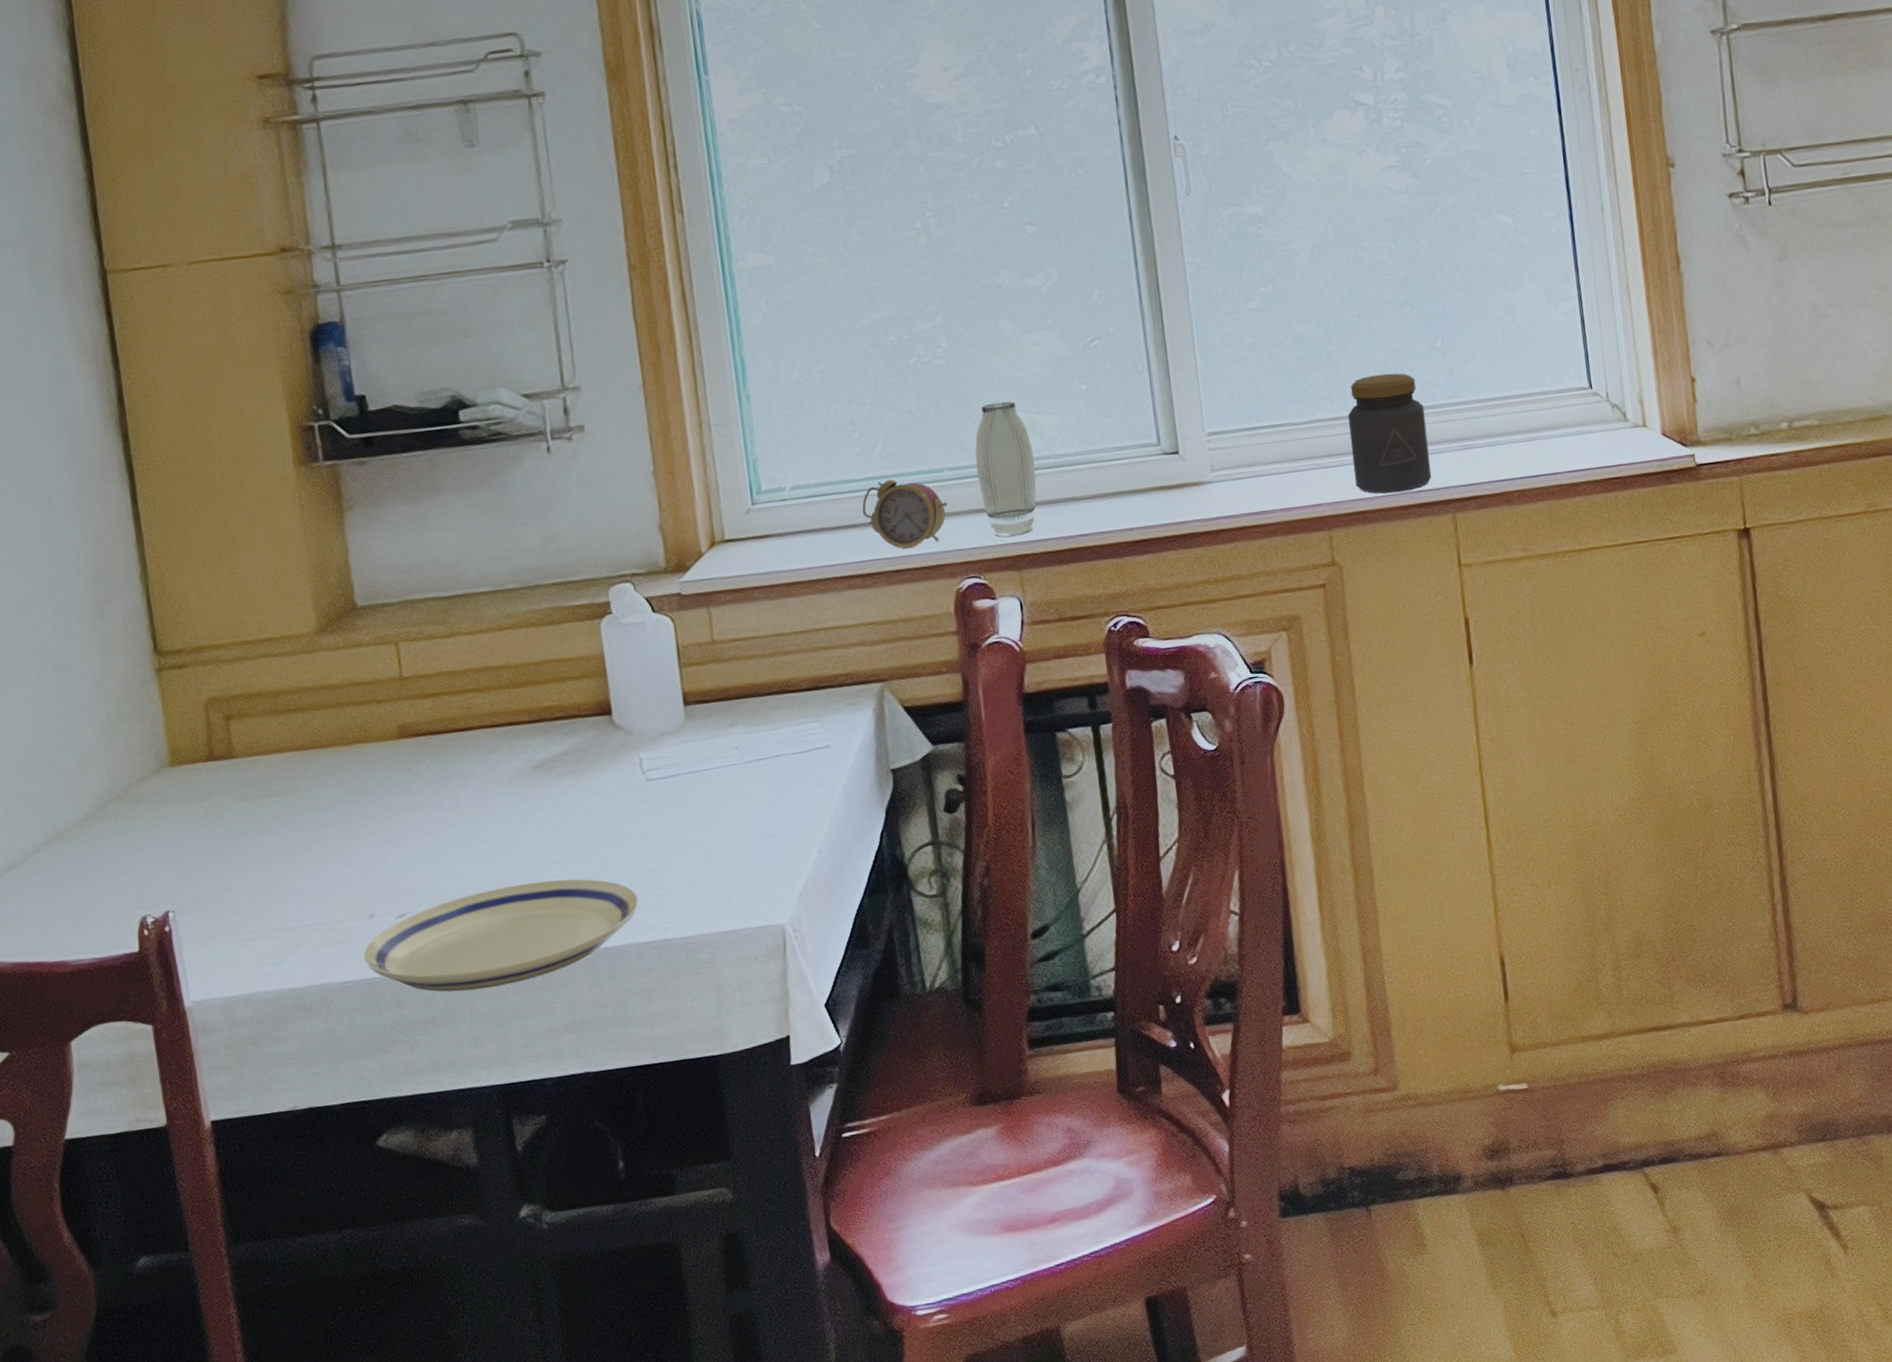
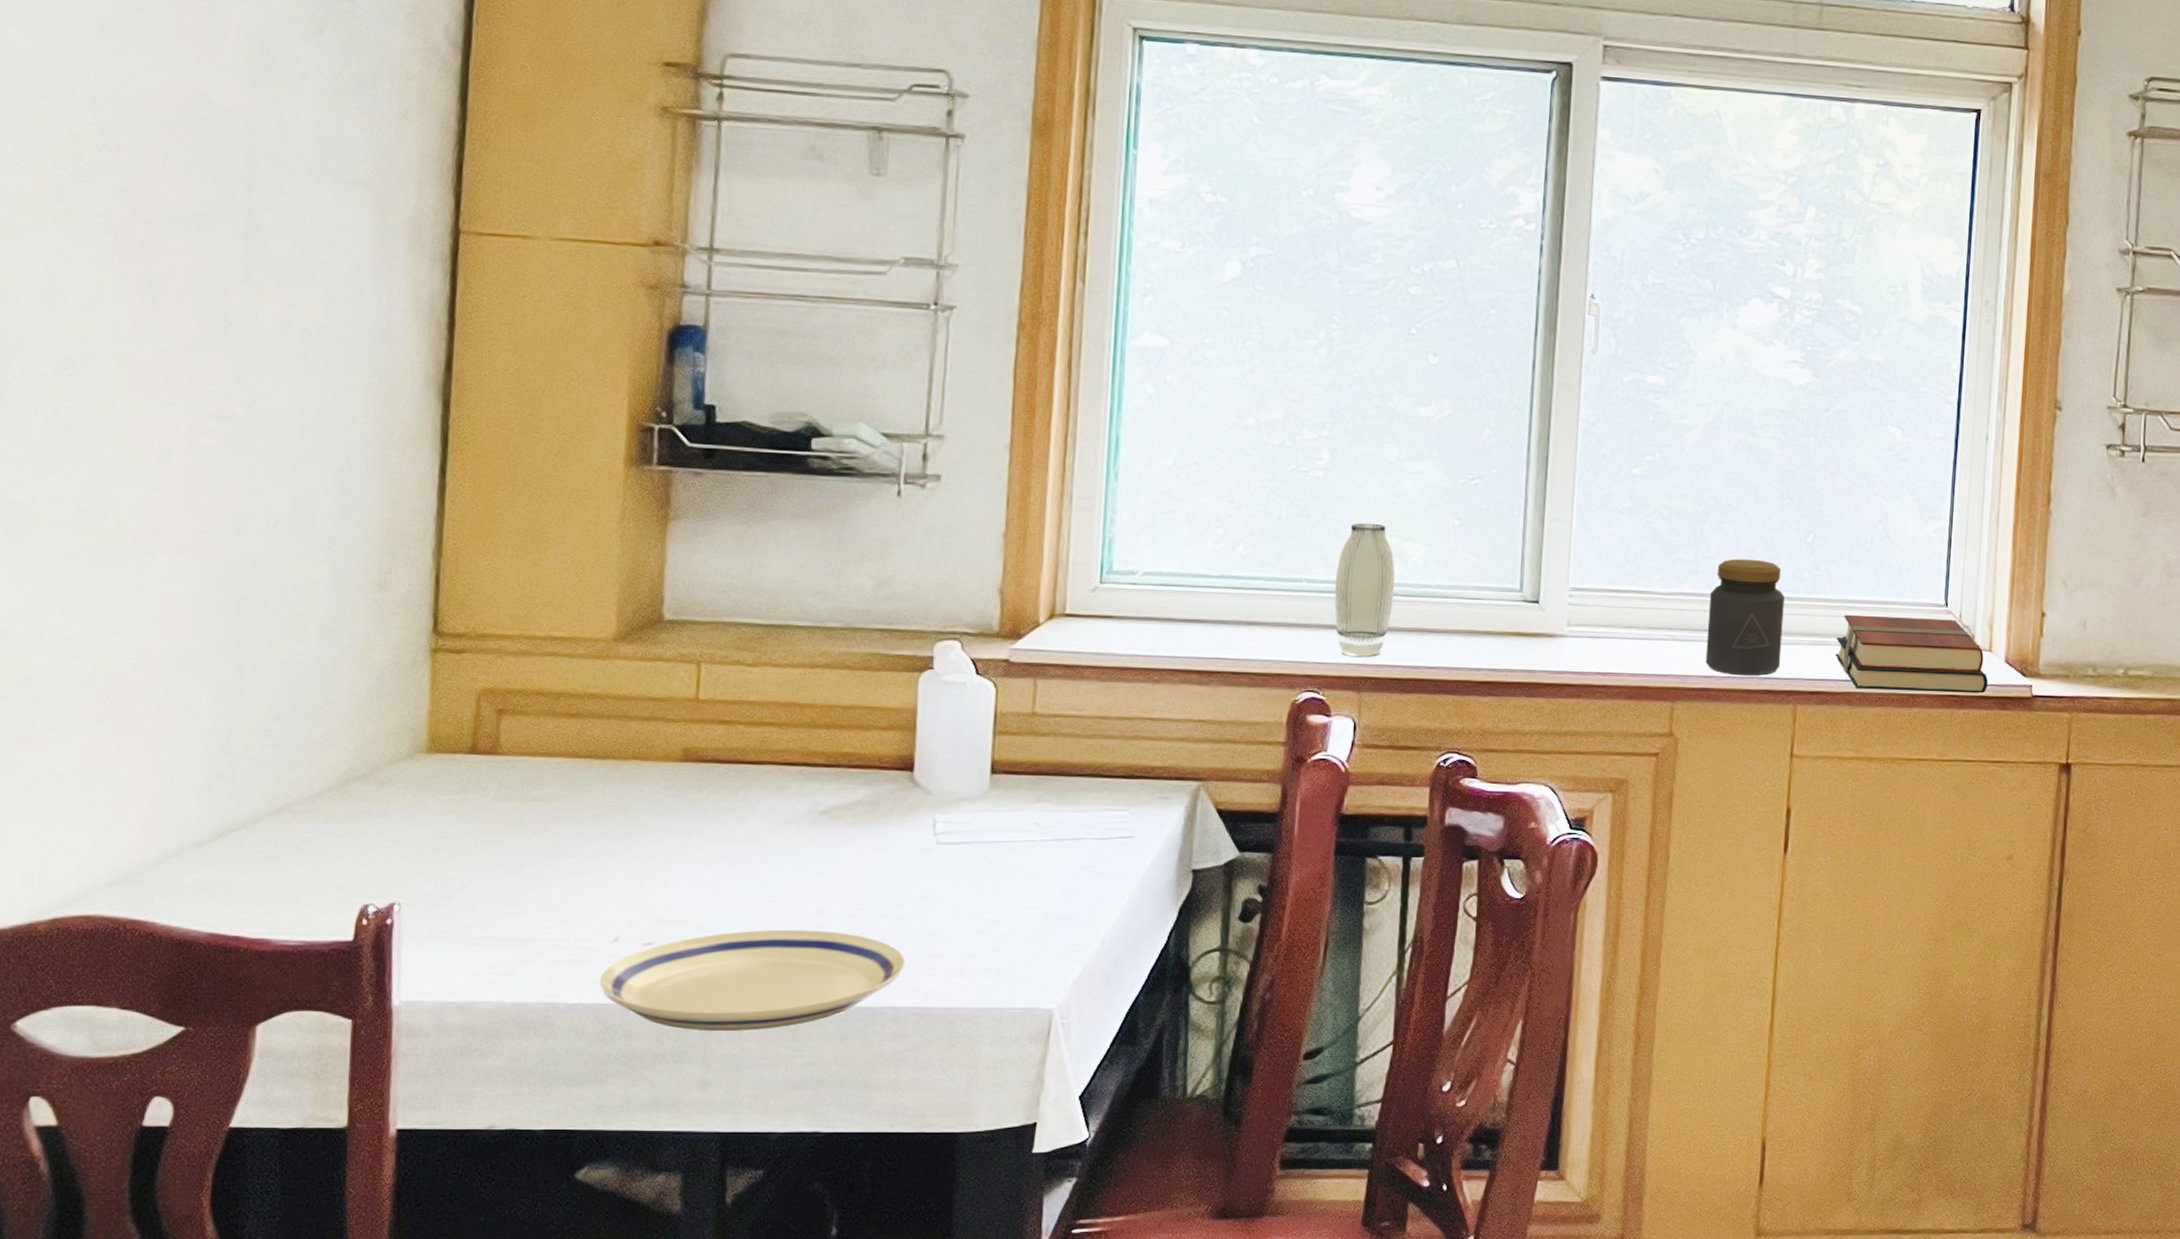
alarm clock: present [862,479,948,549] -> none [1211,581,1300,653]
books: none [1484,400,1649,487] -> present [1835,614,1988,694]

